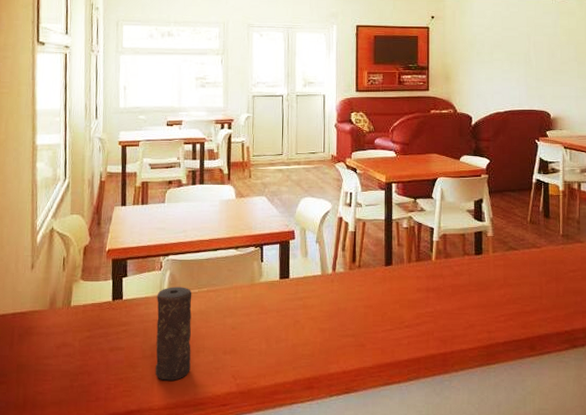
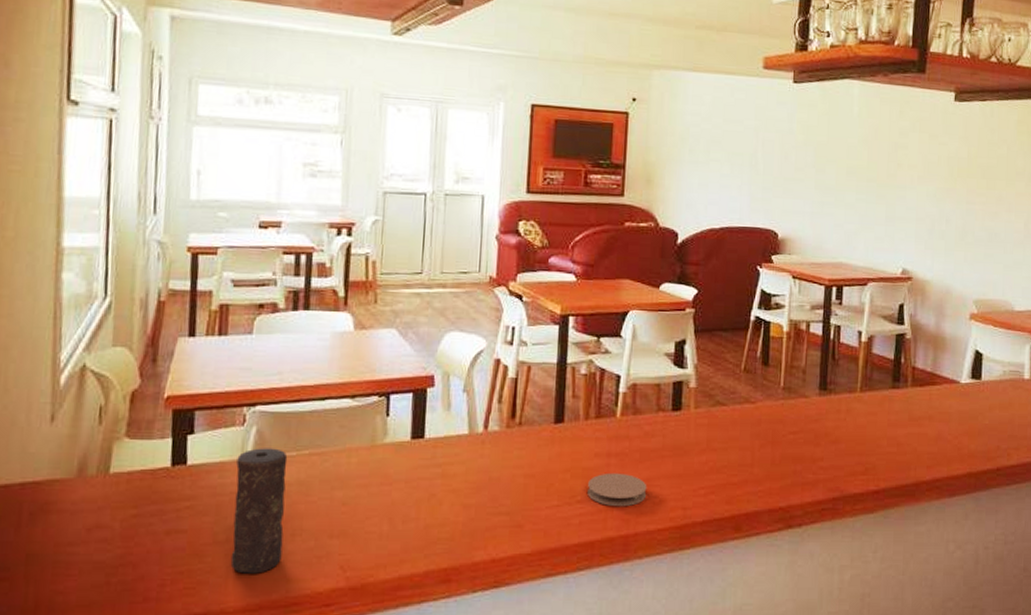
coaster: none [413,304,459,331] -> present [588,472,647,507]

